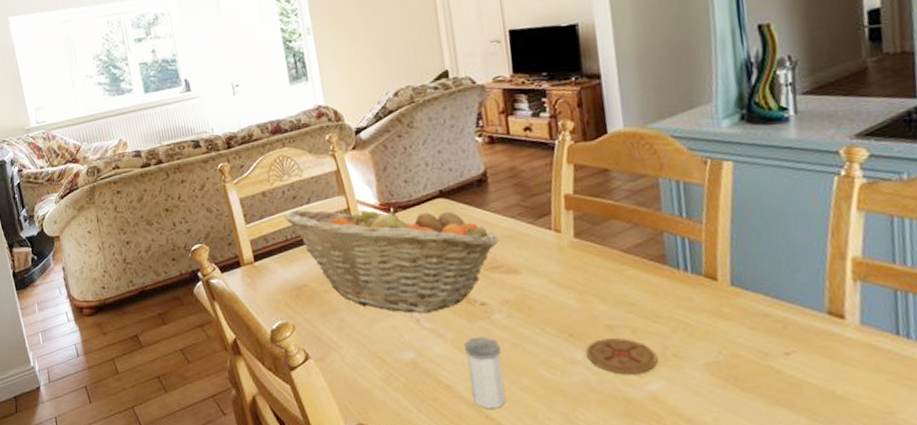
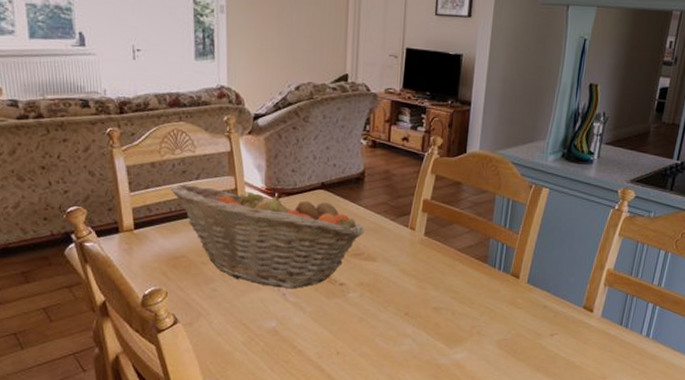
salt shaker: present [464,336,505,409] -> none [319,311,349,370]
coaster: present [586,338,658,375] -> none [416,318,466,346]

